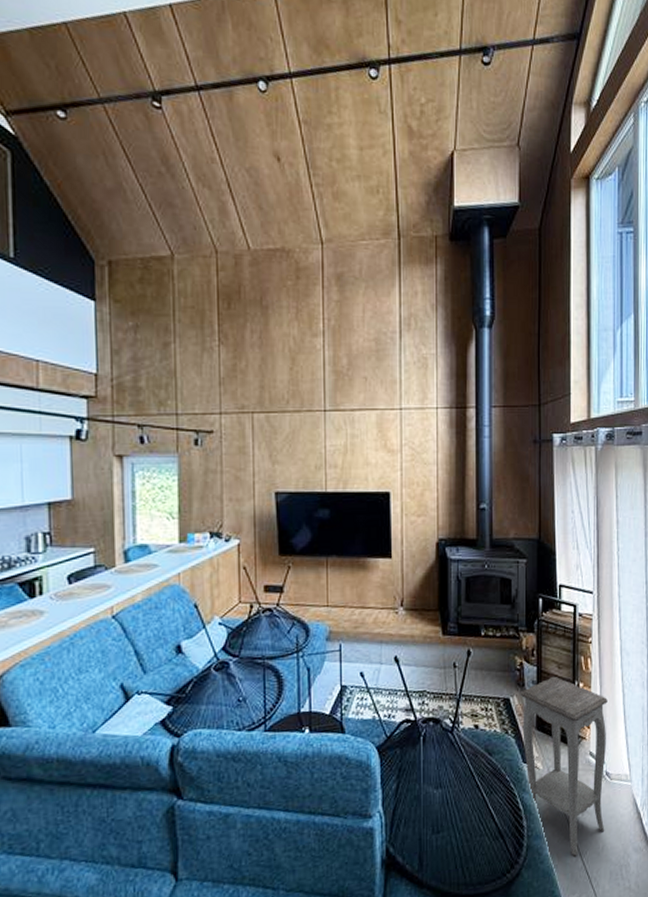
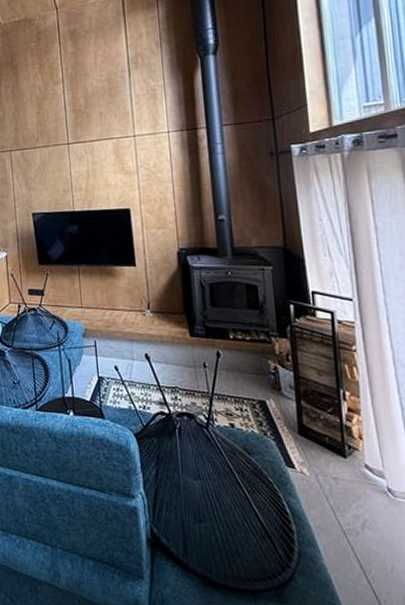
accent table: present [520,676,608,856] -> none [277,382,393,572]

